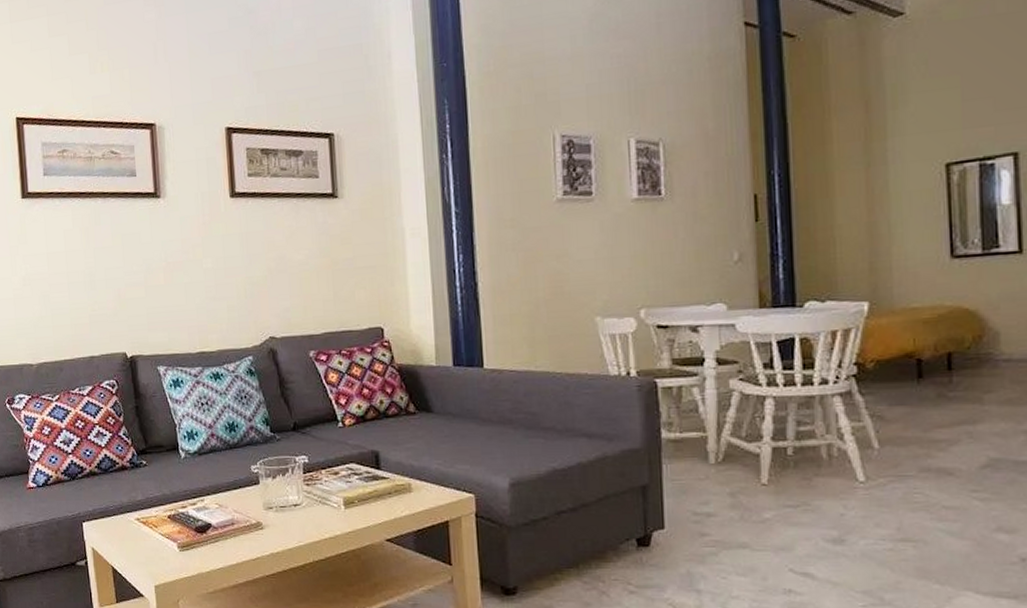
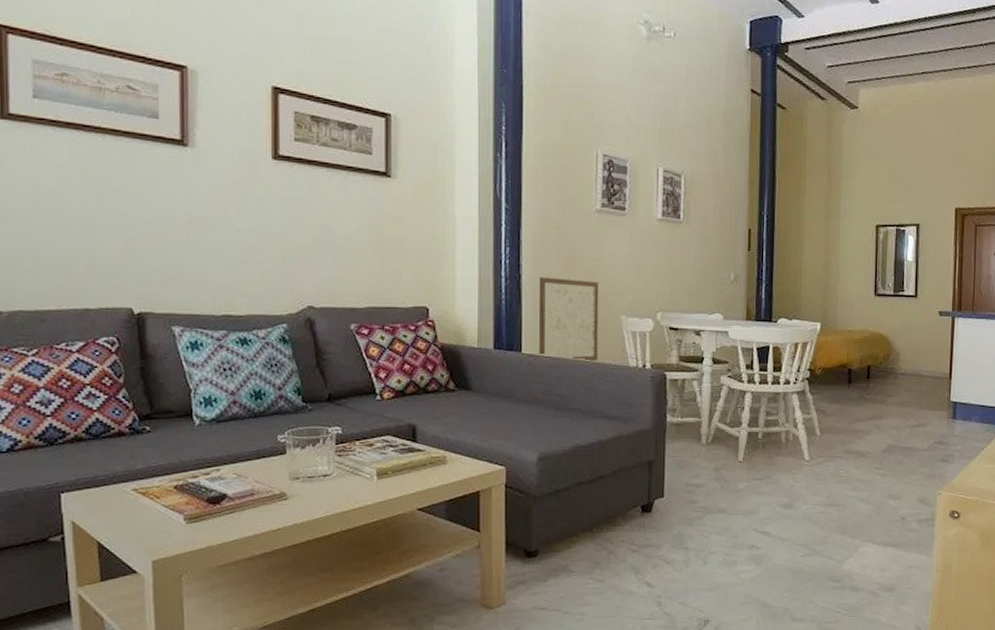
wall art: none [497,280,572,372] -> present [538,277,599,361]

